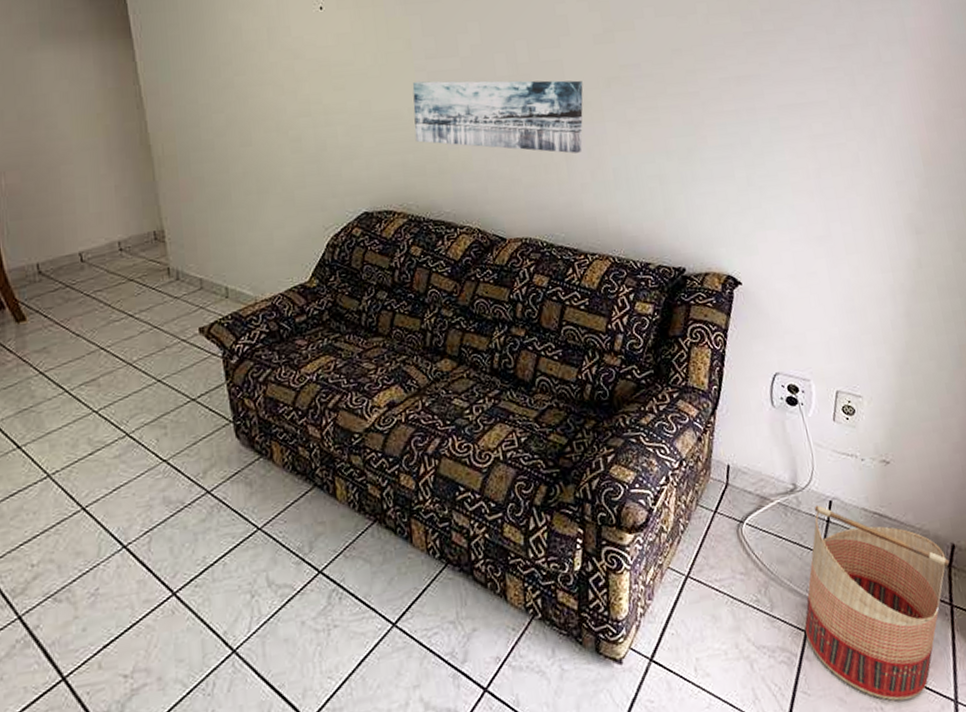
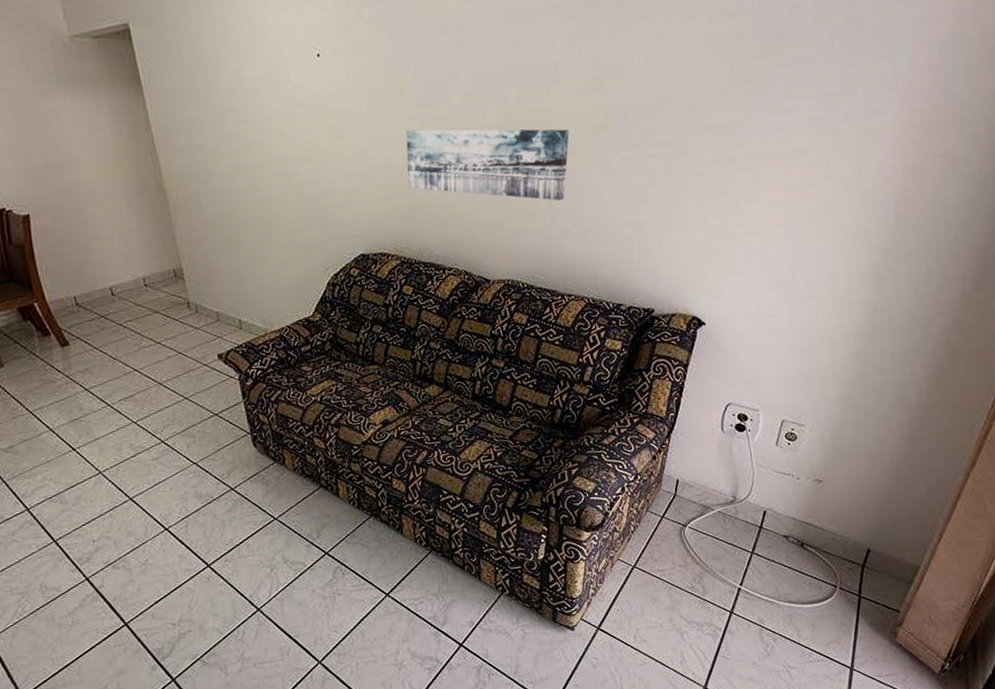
basket: present [804,505,950,701] -> none [730,514,863,666]

